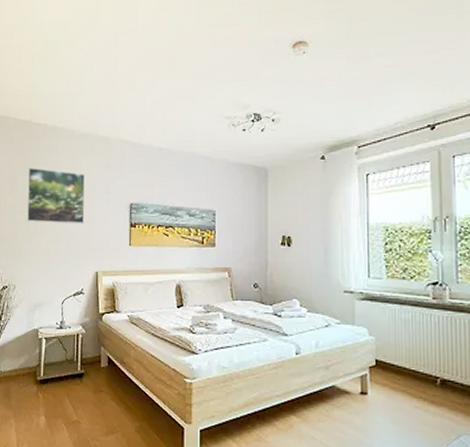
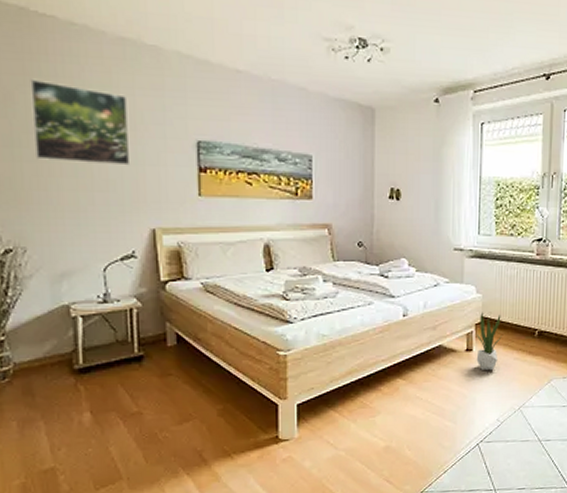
potted plant: none [370,355,399,417] -> present [475,312,502,370]

